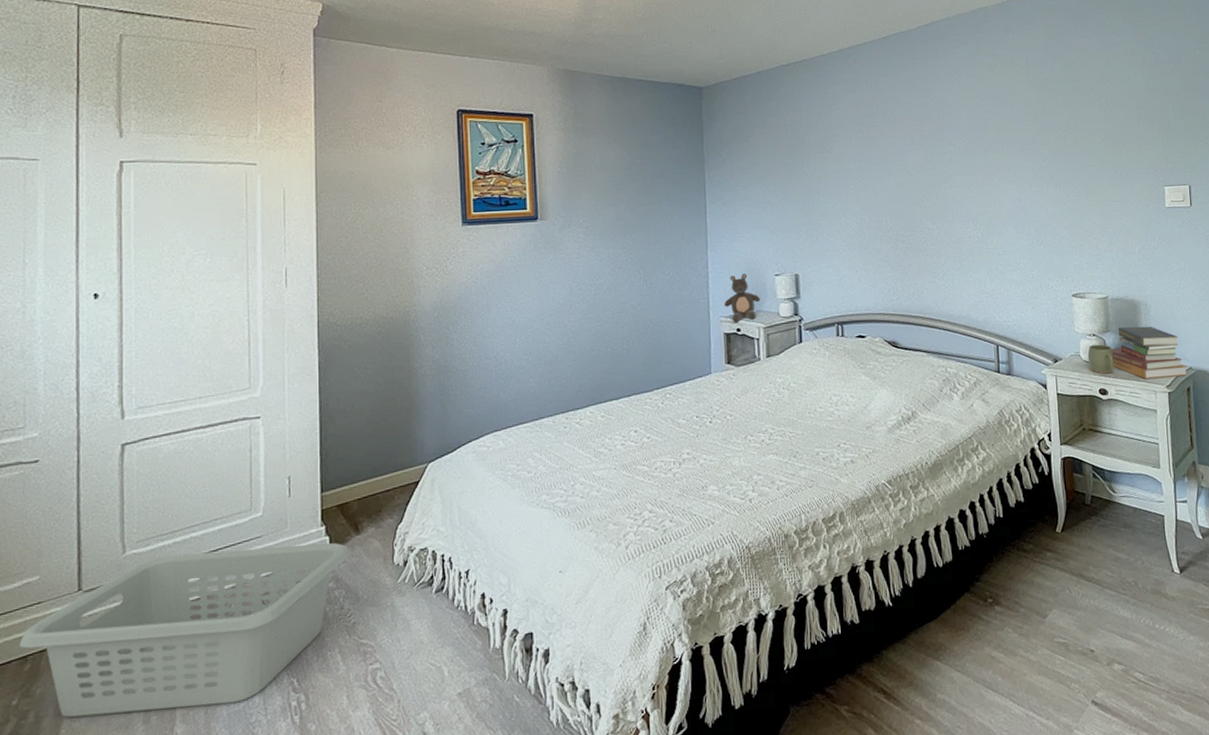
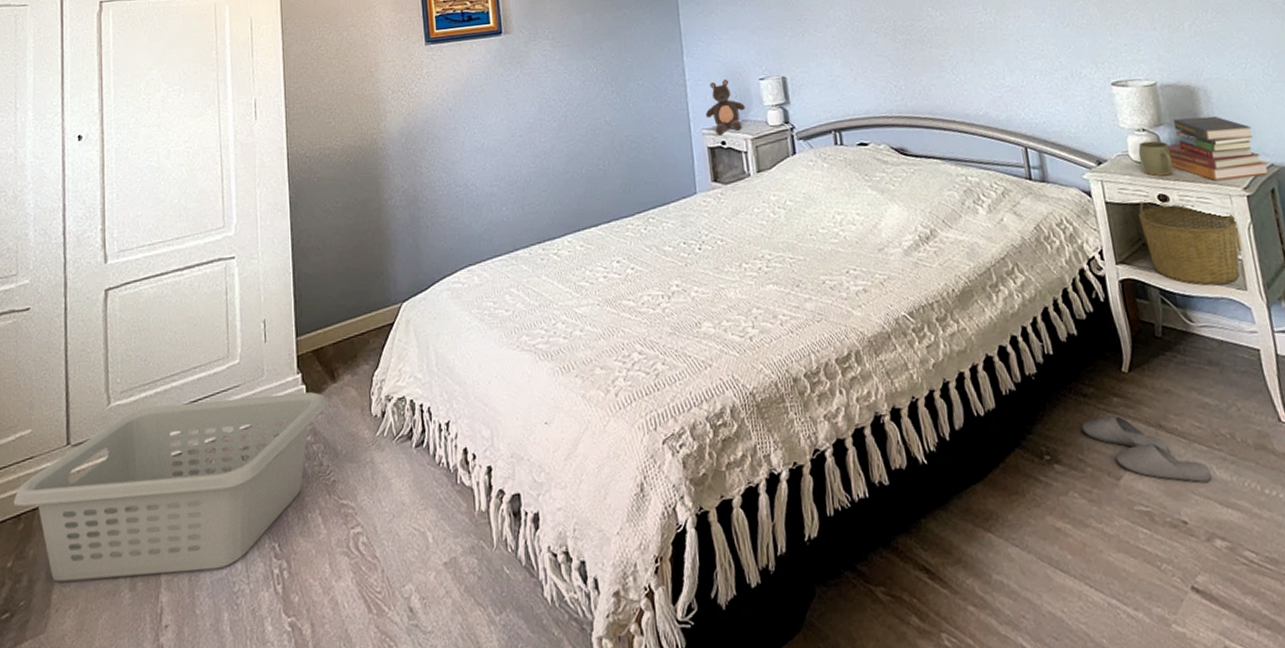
slippers: none [1019,567,1116,620] -> present [1081,415,1211,483]
basket: none [1083,393,1158,464] -> present [1138,200,1240,286]

